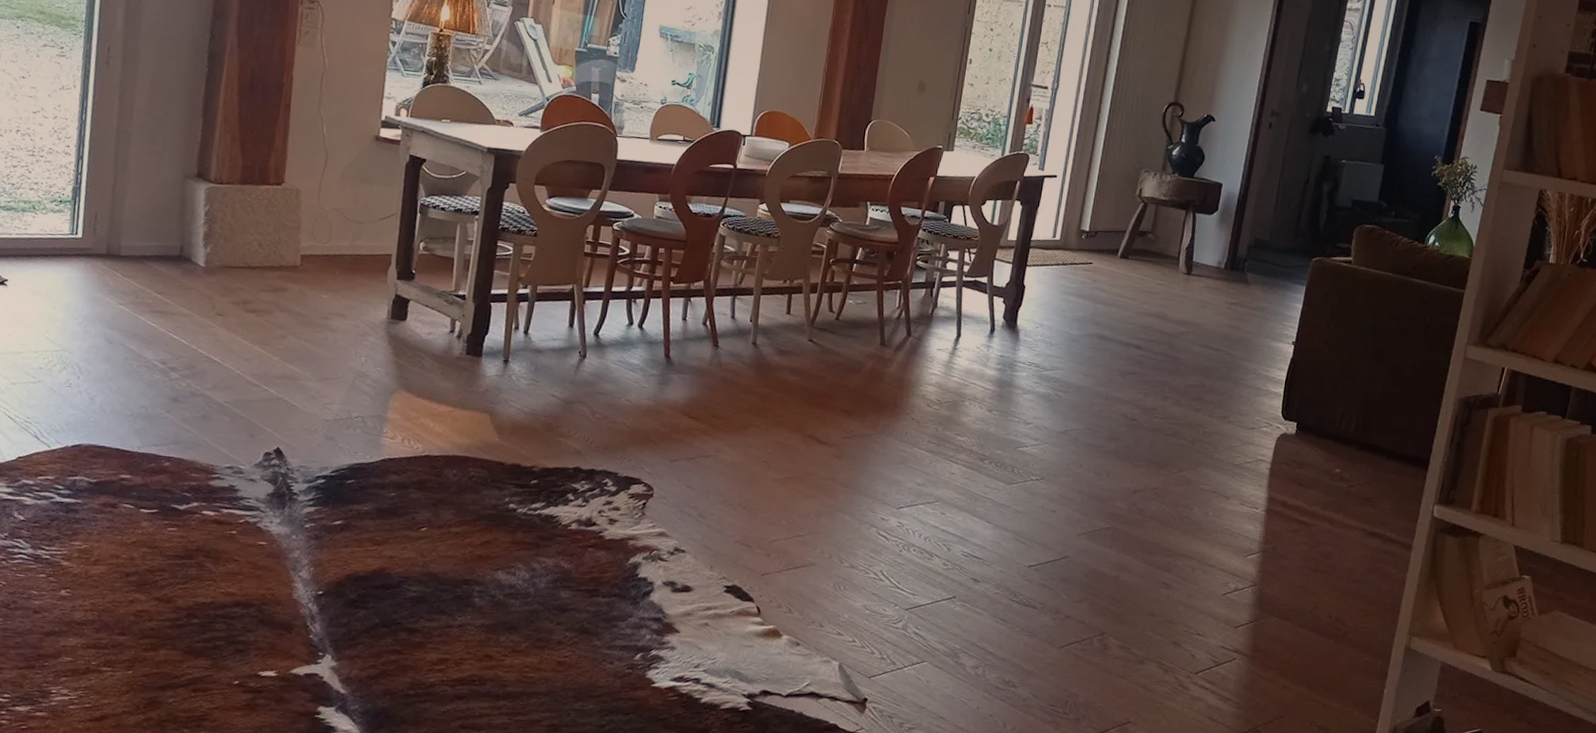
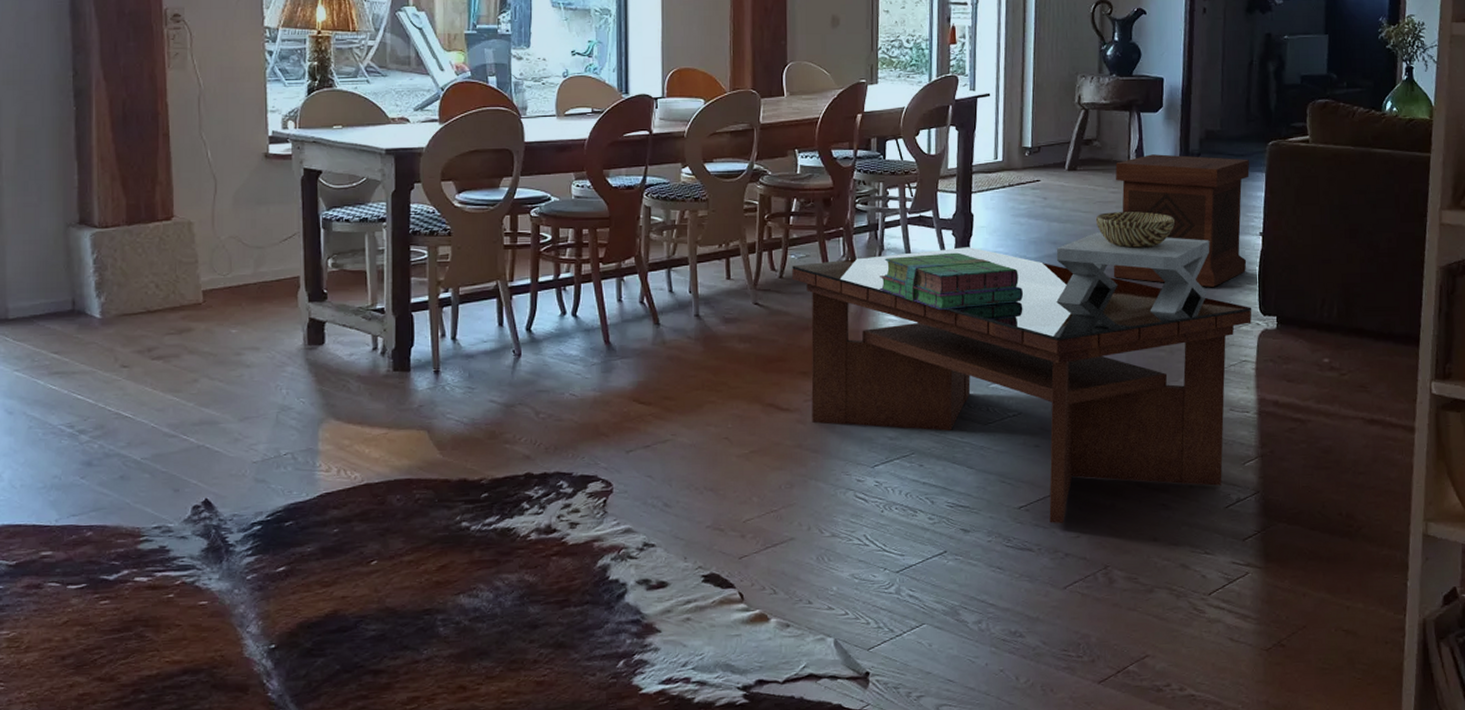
coffee table: none [847,309,1275,588] -> present [792,247,1252,524]
stack of books: none [928,315,1062,375] -> present [880,252,1024,310]
decorative bowl: none [1091,302,1244,407] -> present [1056,211,1210,314]
side table: none [1148,253,1292,387] -> present [1113,154,1250,287]

